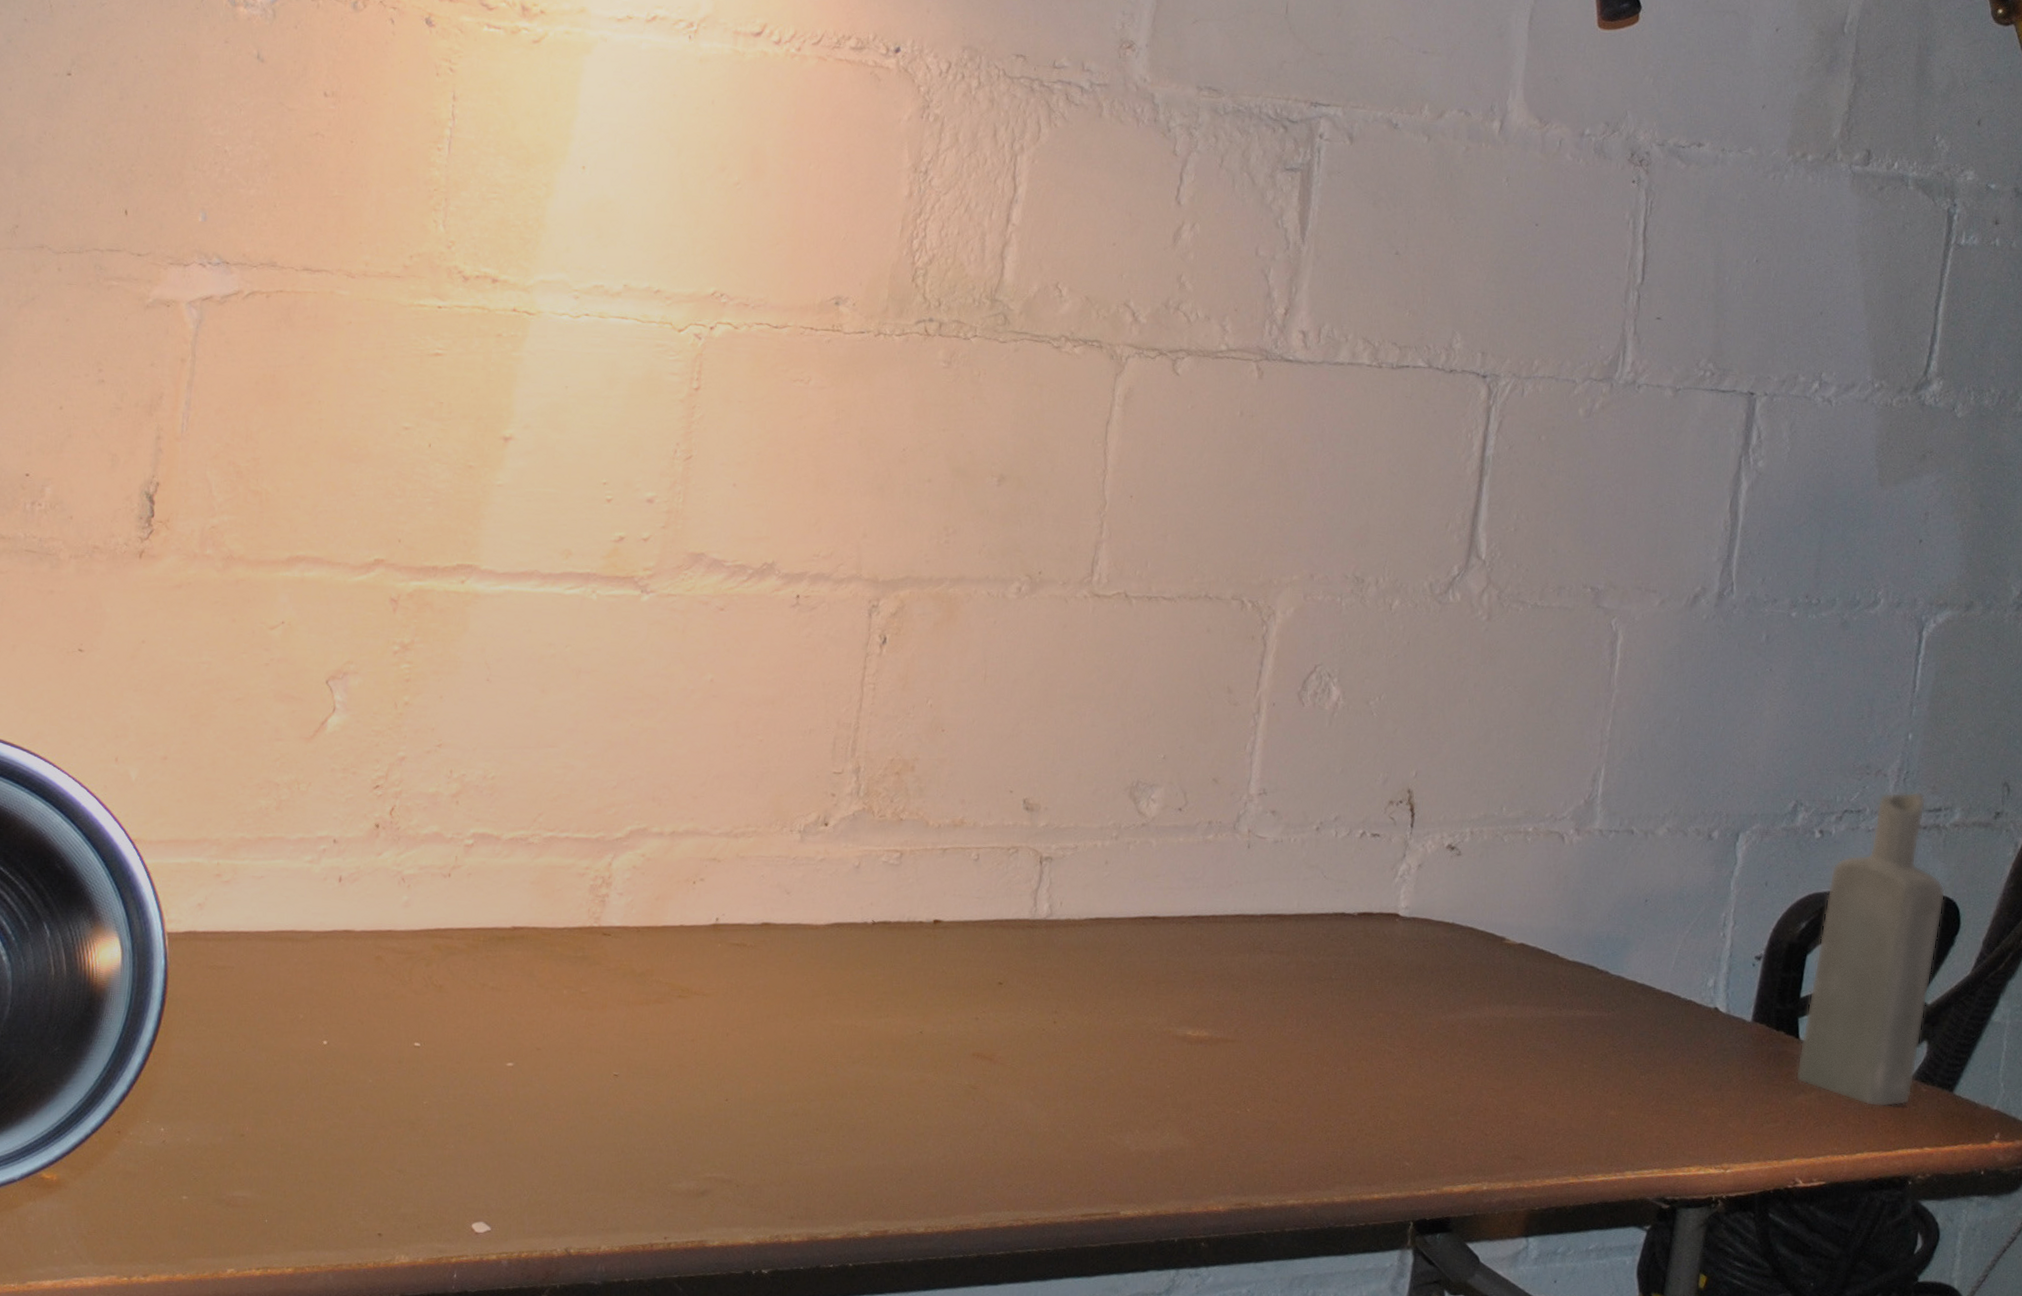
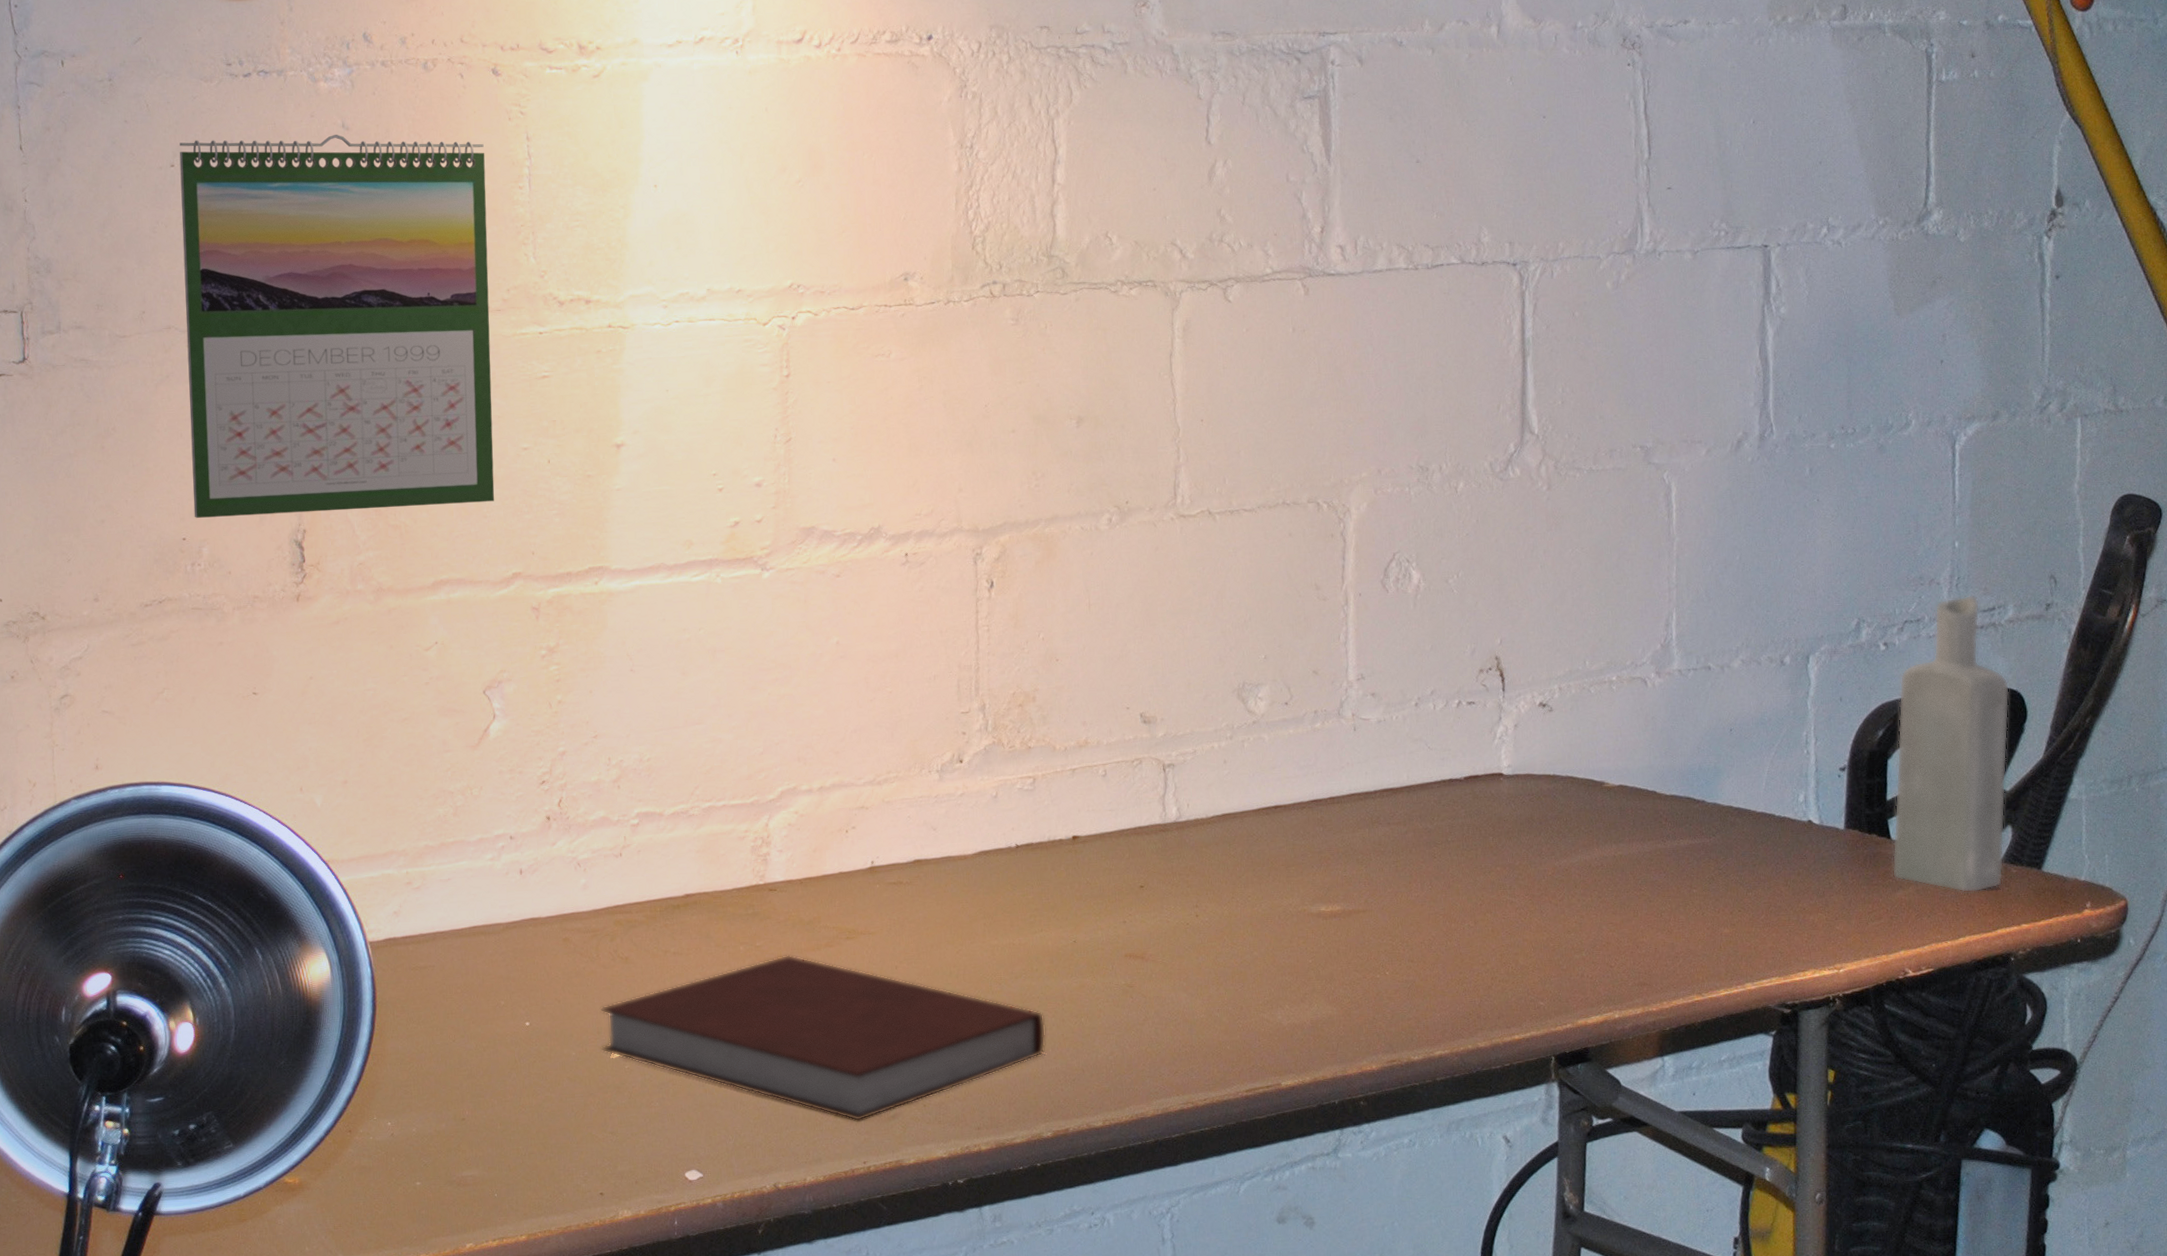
calendar: none [41,50,406,480] -> present [179,134,495,518]
notebook: none [401,1005,878,1194] -> present [600,955,1046,1122]

